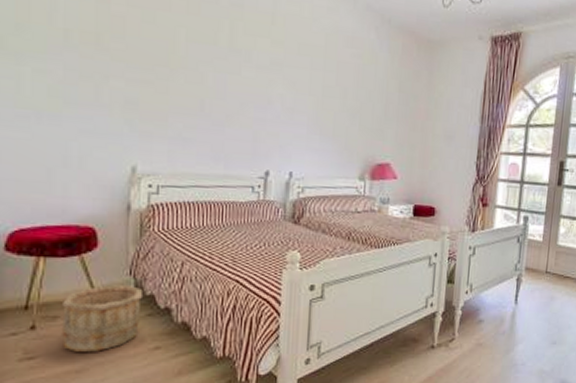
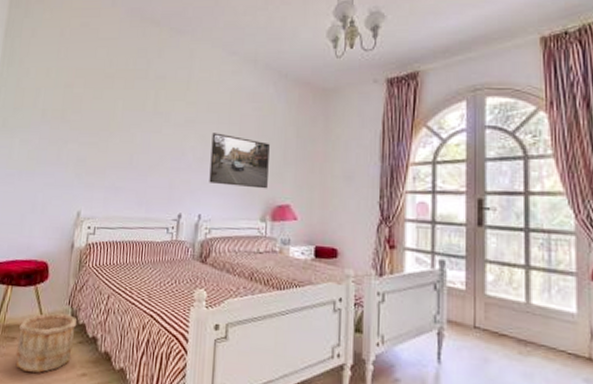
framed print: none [301,79,370,146] -> present [209,133,270,189]

